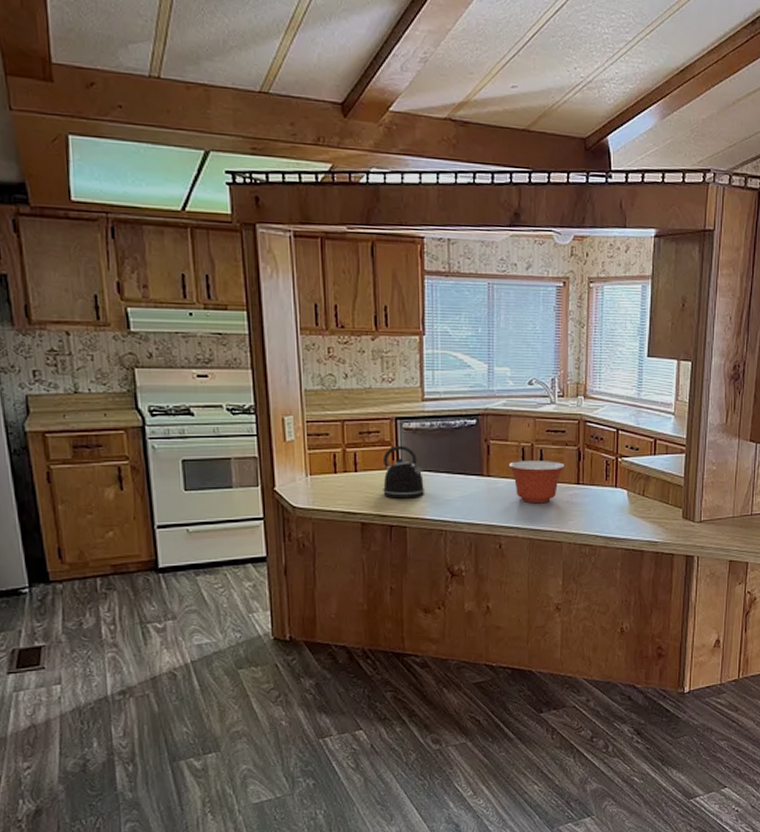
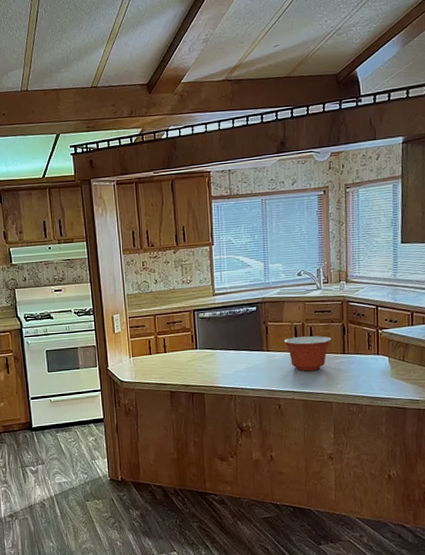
kettle: present [382,445,425,499] -> none [184,330,218,372]

